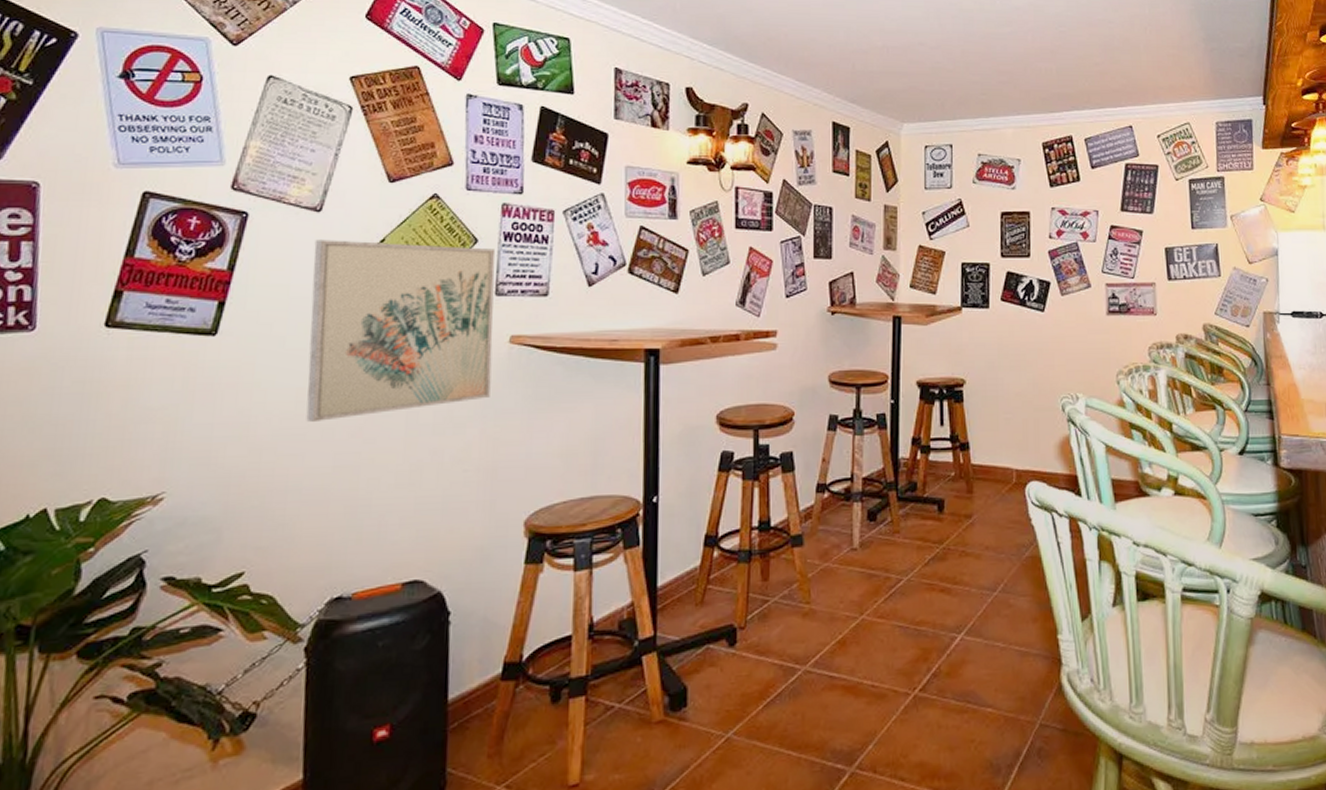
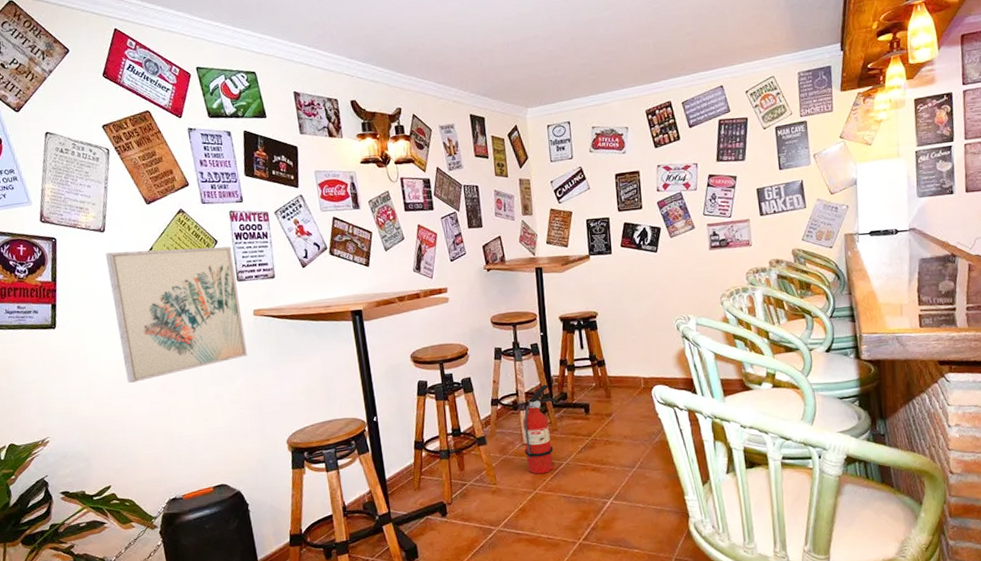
fire extinguisher: none [854,468,901,592] -> present [523,384,555,474]

